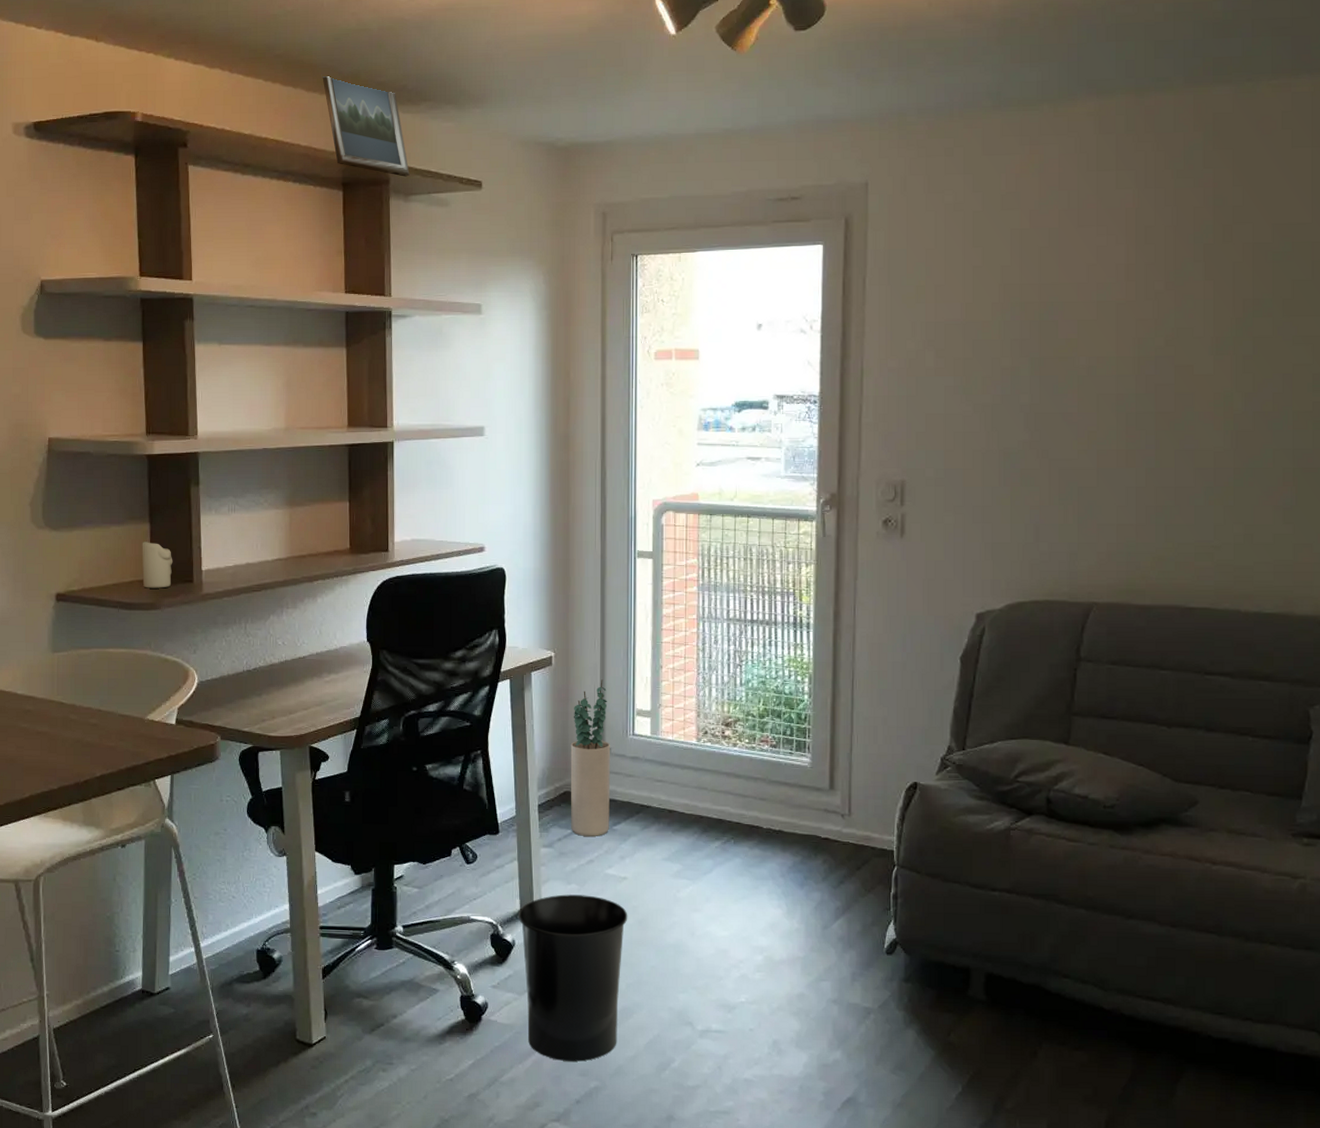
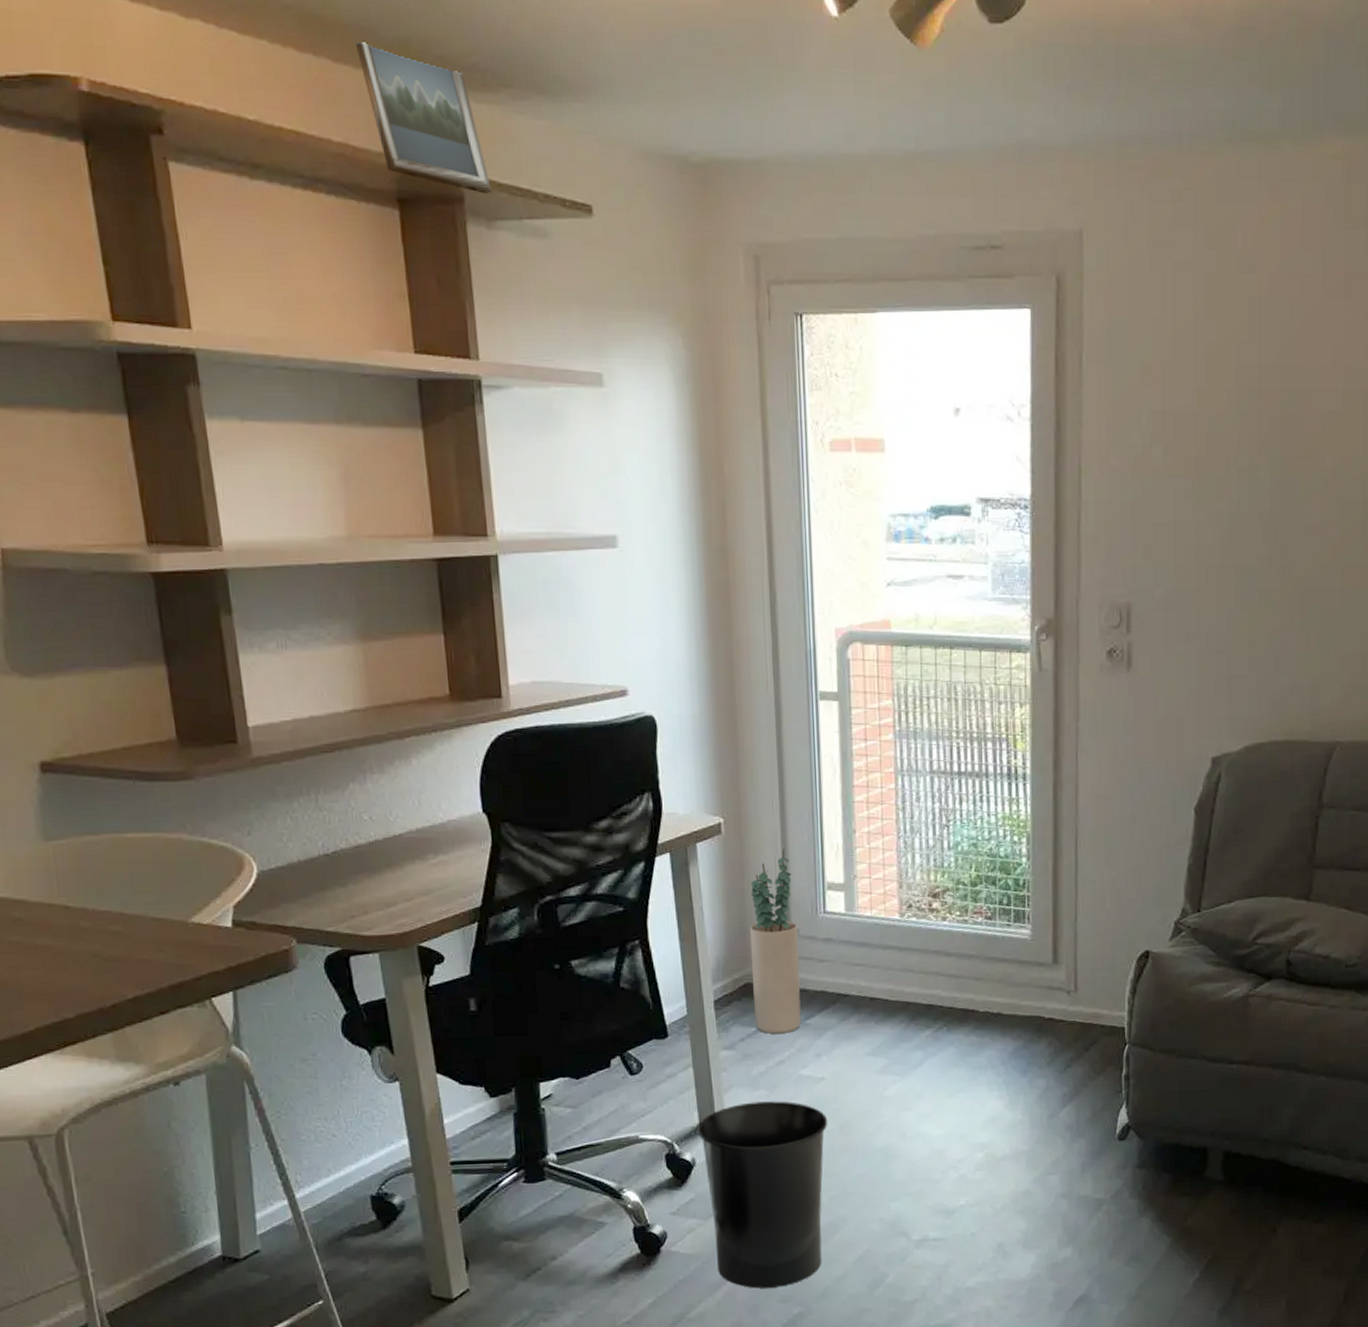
candle: present [142,542,173,589] -> none [158,690,206,752]

